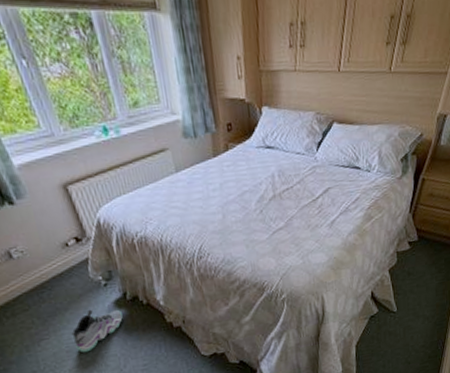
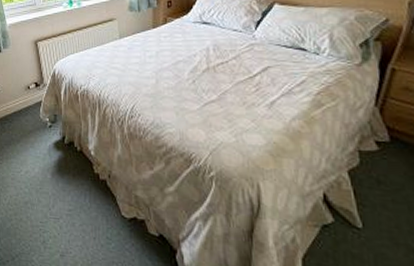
sneaker: present [71,309,123,353] -> none [18,145,59,184]

